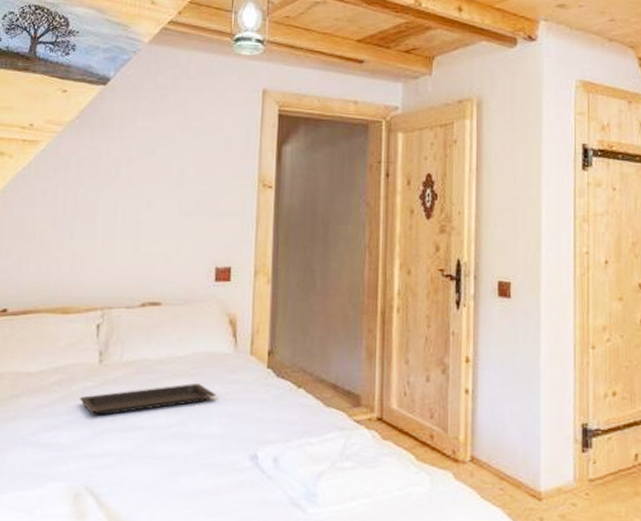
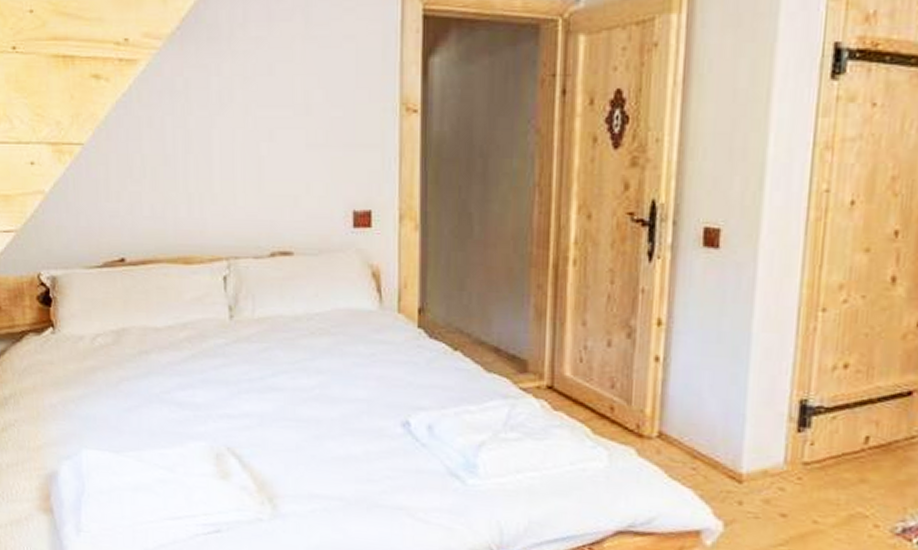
serving tray: present [80,383,216,416] -> none [213,343,361,375]

